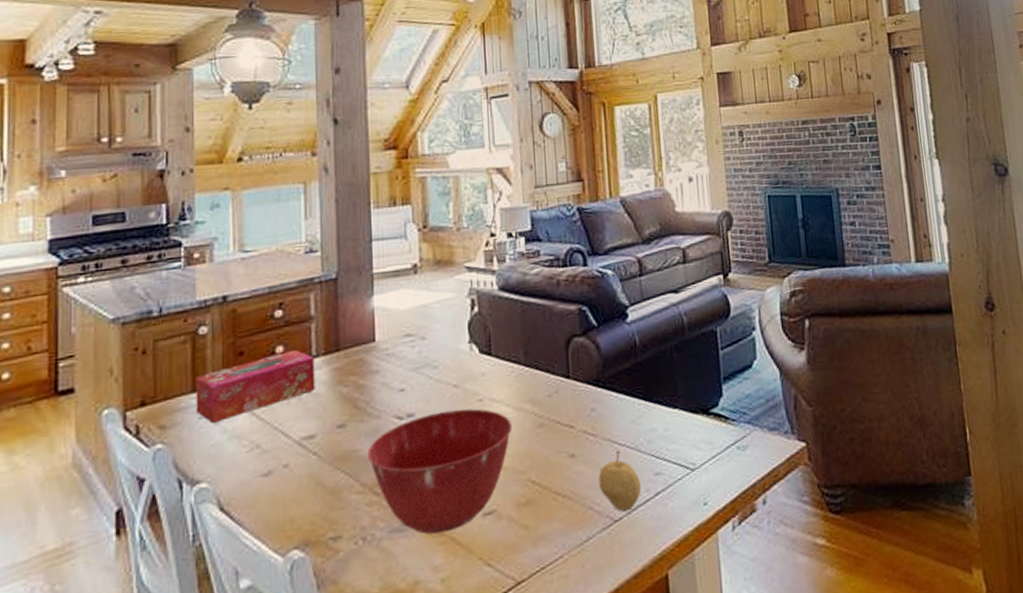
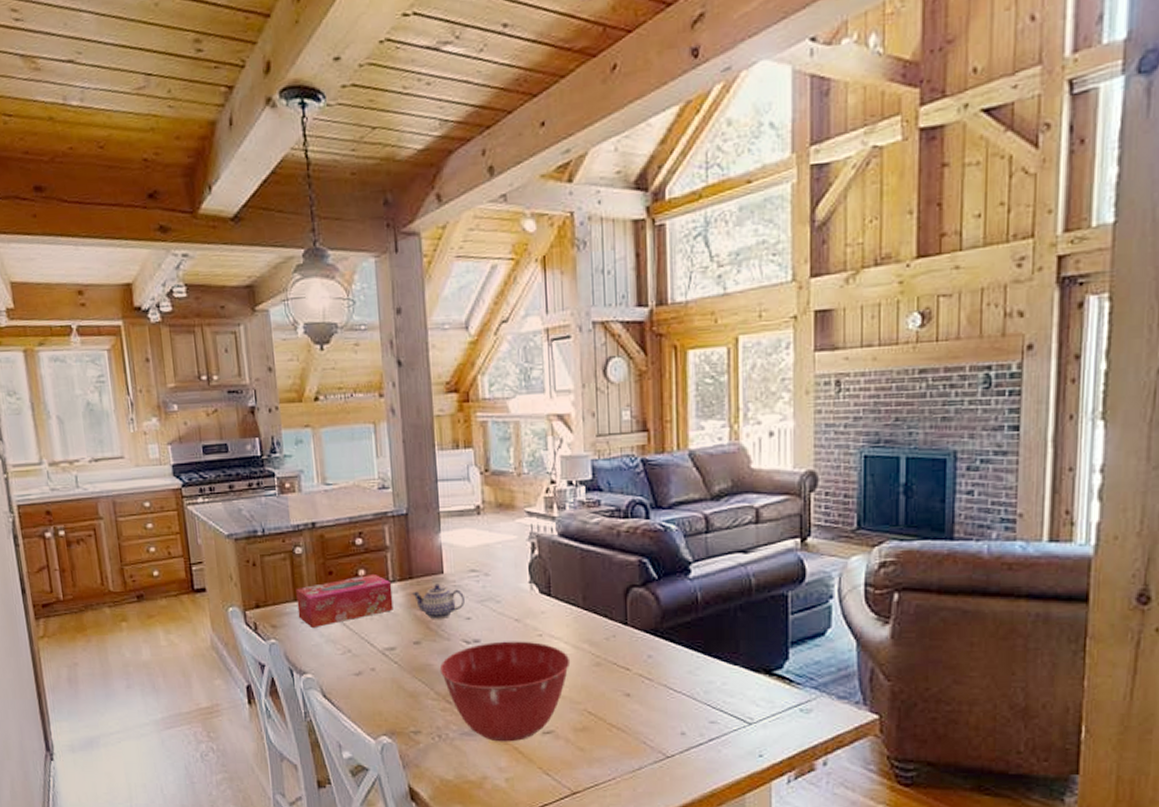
teapot: none [337,353,399,396] -> present [411,584,466,620]
fruit: present [598,450,641,512] -> none [652,696,695,751]

